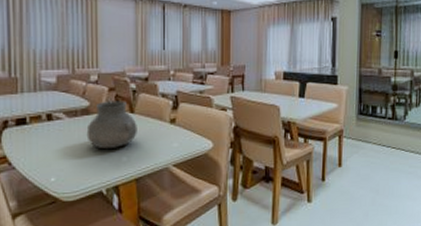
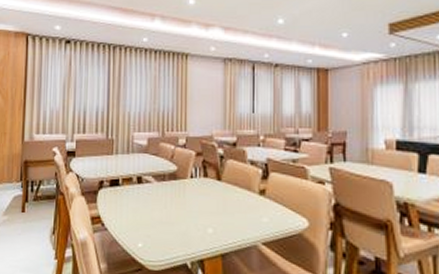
vase: present [86,101,137,150] -> none [173,166,224,219]

